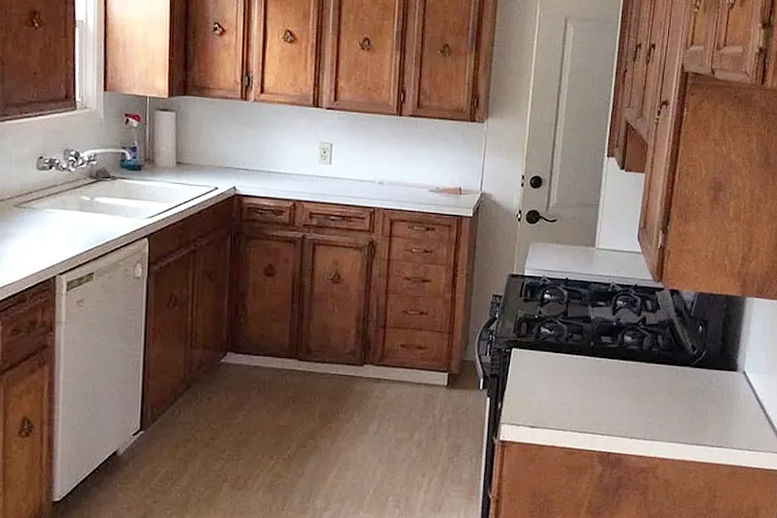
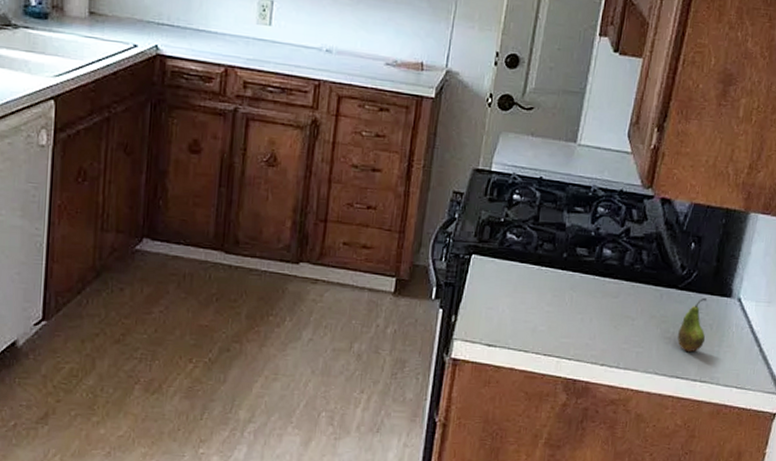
fruit: none [694,373,718,422] -> present [677,297,707,353]

